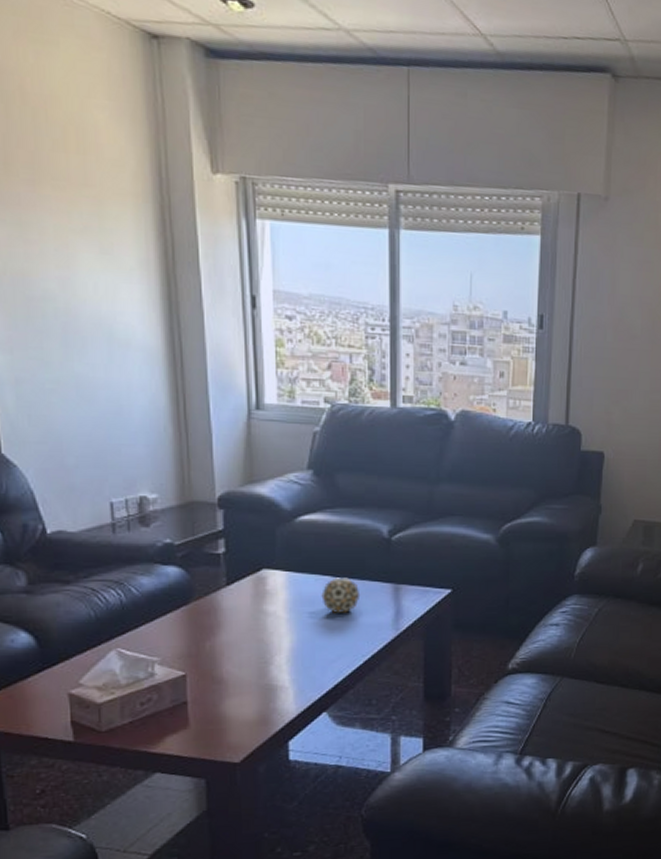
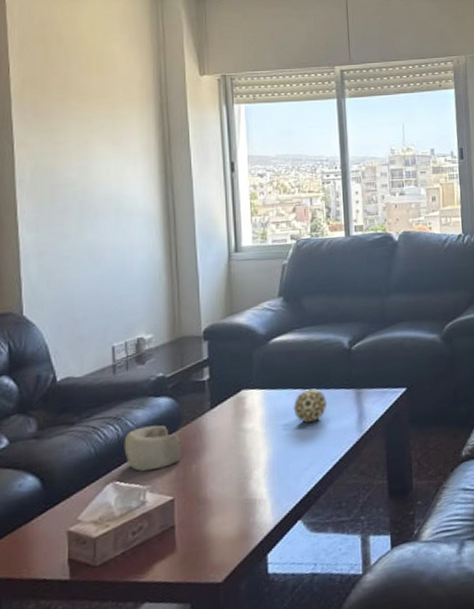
decorative bowl: none [128,595,194,643] -> present [124,425,182,472]

